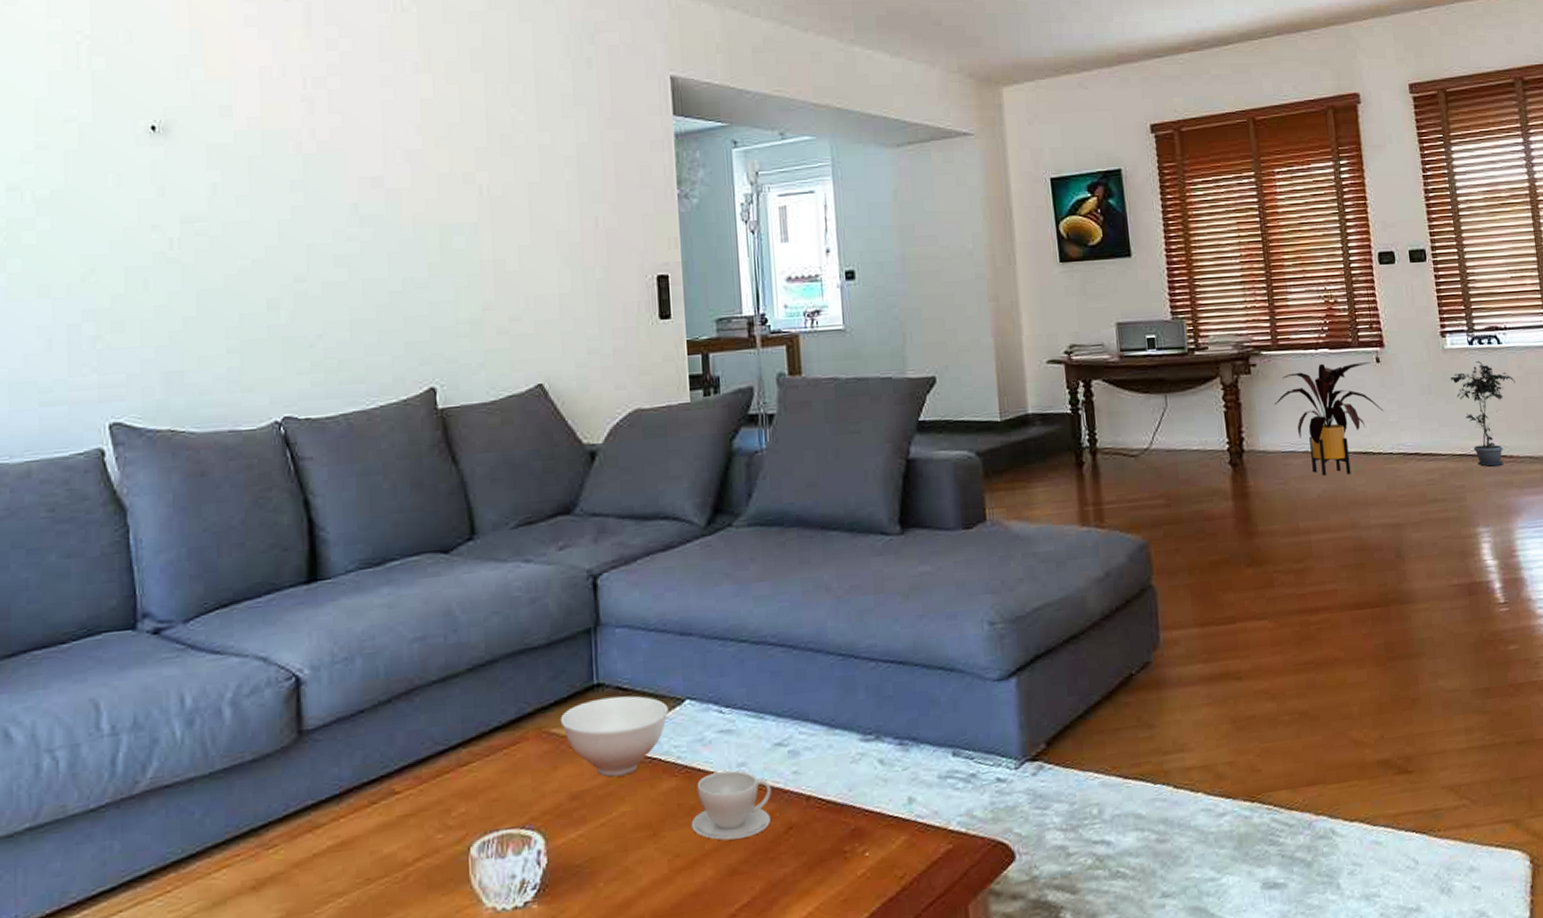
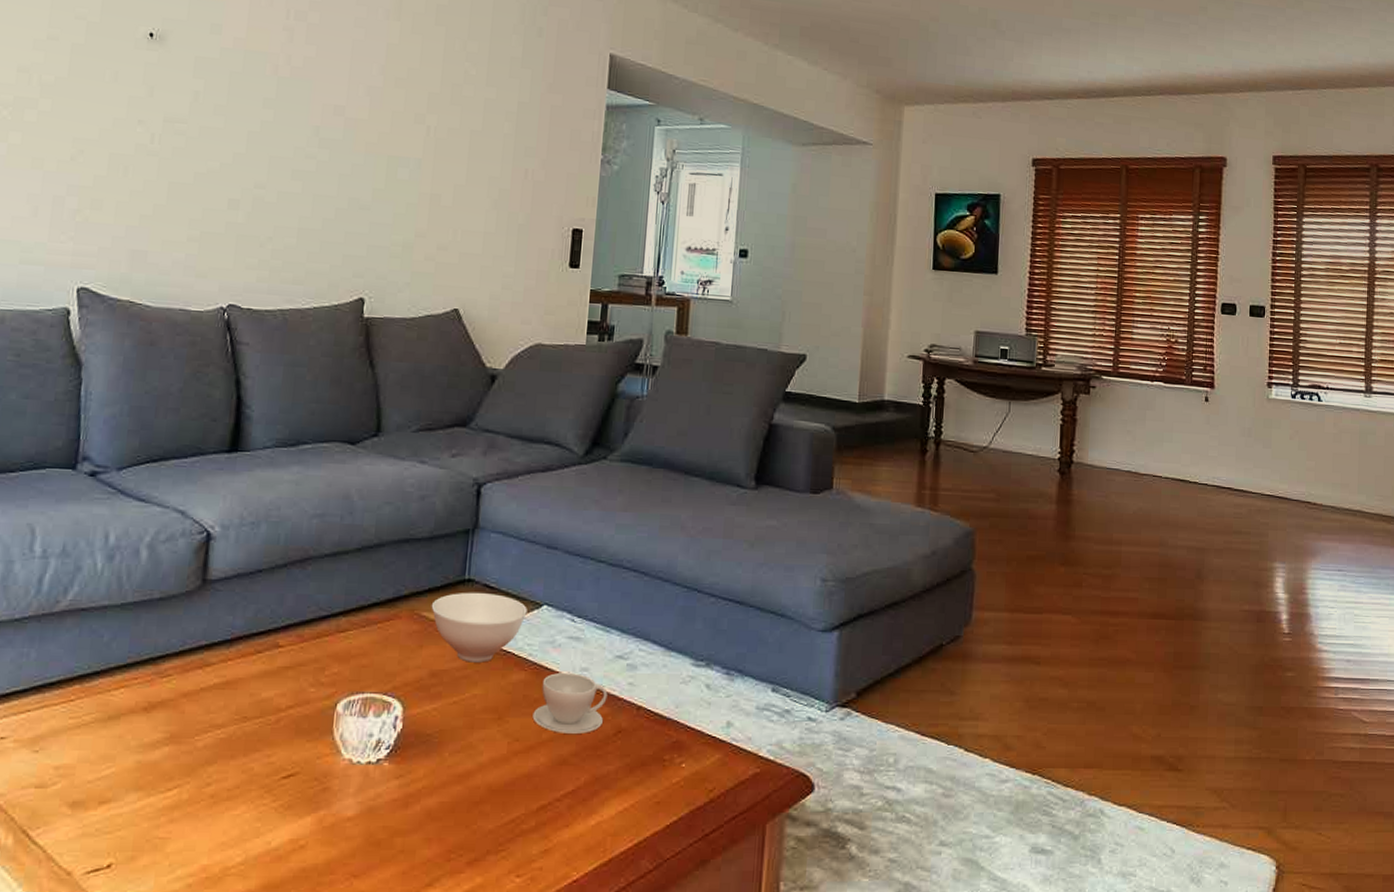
house plant: present [1274,362,1384,477] -> none [1106,394,1206,497]
potted plant: present [1450,361,1515,468] -> none [1270,414,1329,512]

